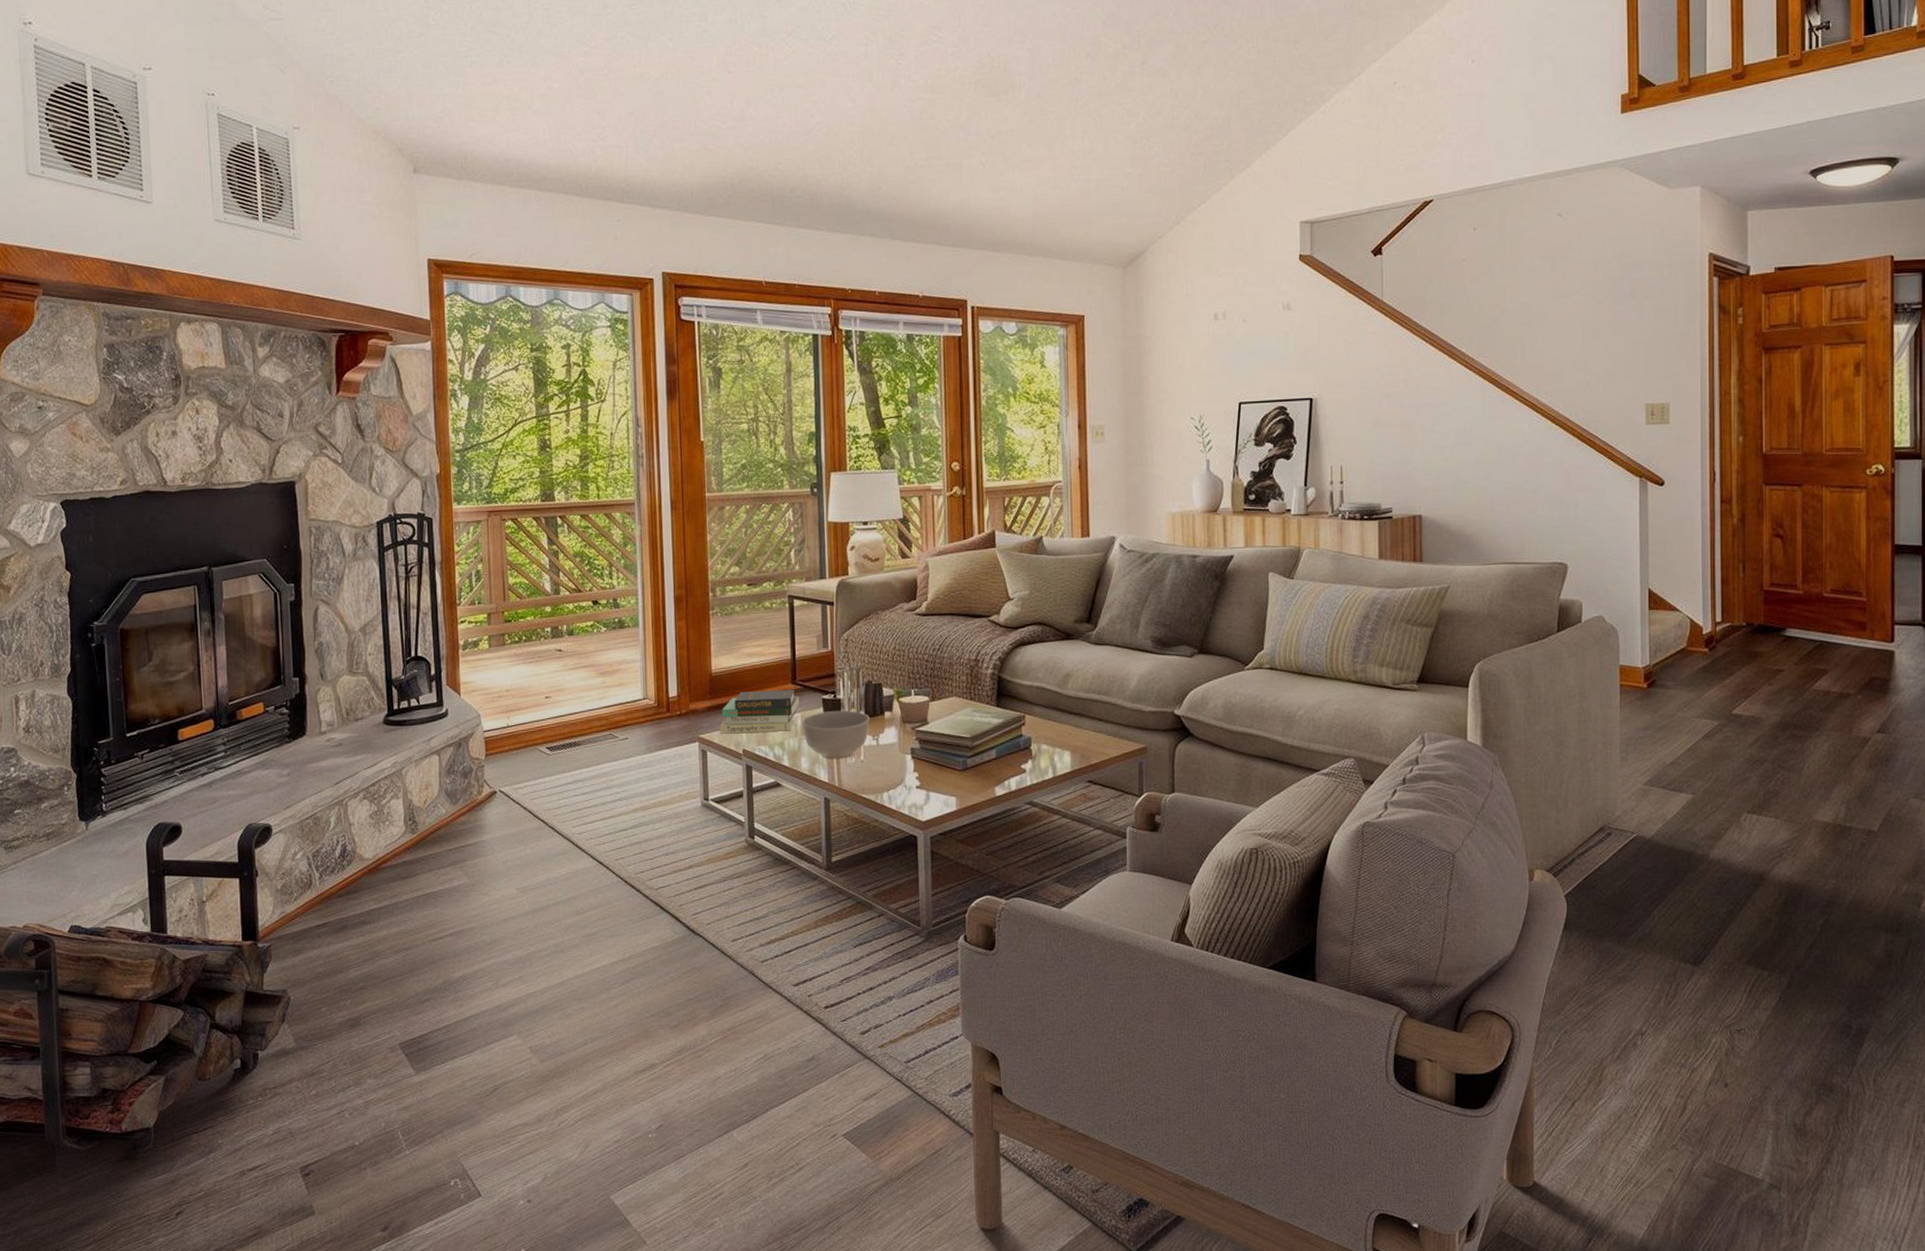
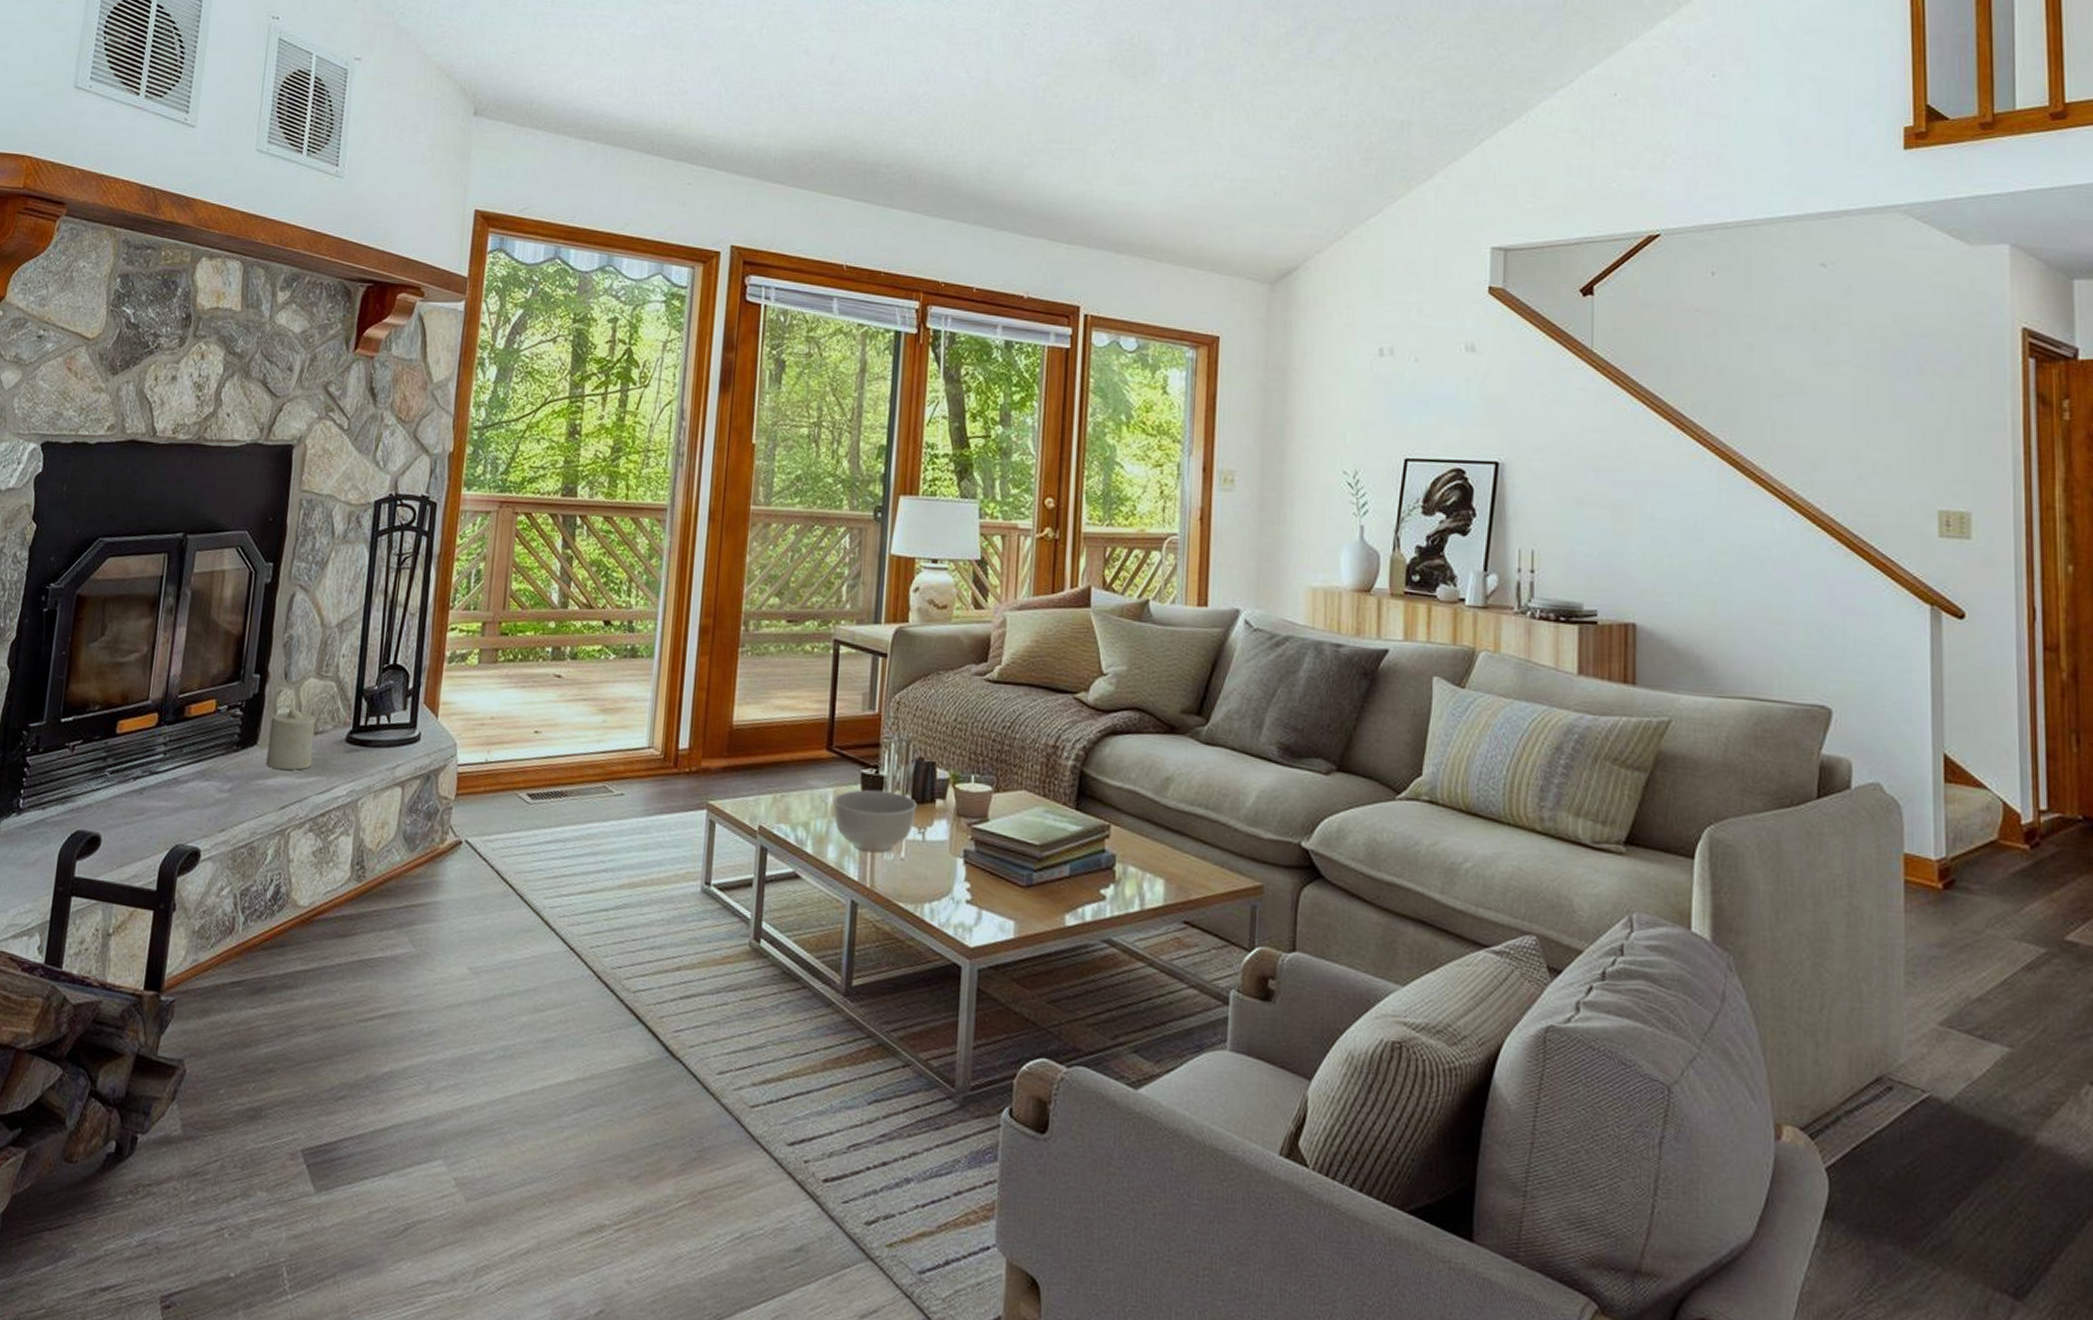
candle: none [314,701,357,752] -> present [266,707,316,770]
books: present [720,689,800,734] -> none [734,753,835,809]

